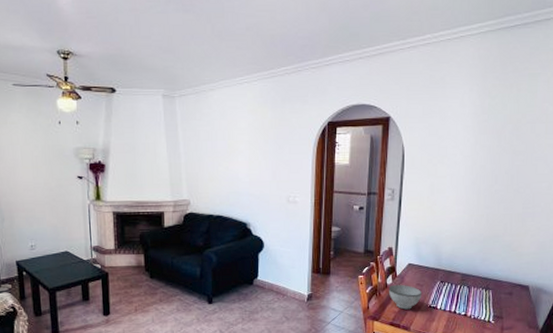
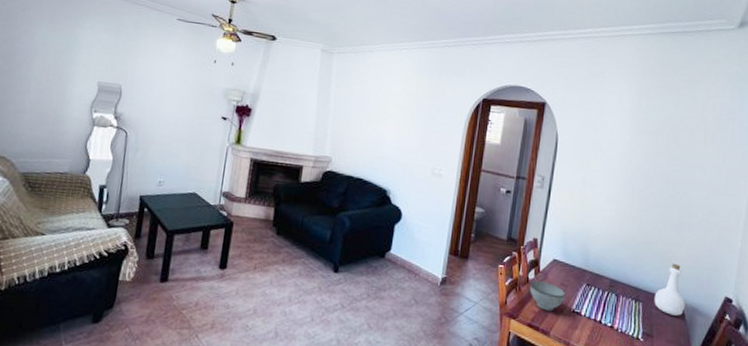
bottle: none [502,251,531,297] -> present [654,263,685,316]

